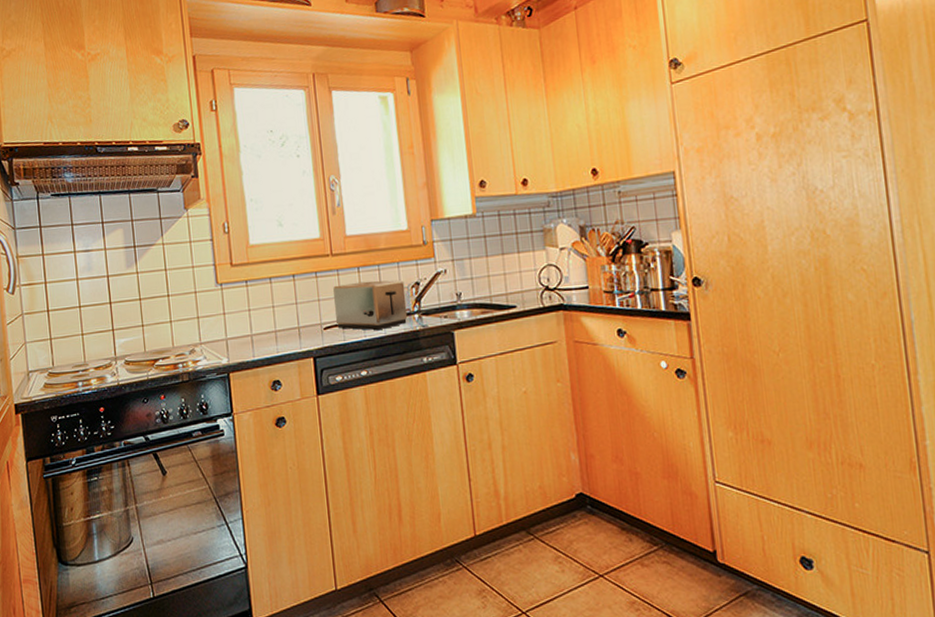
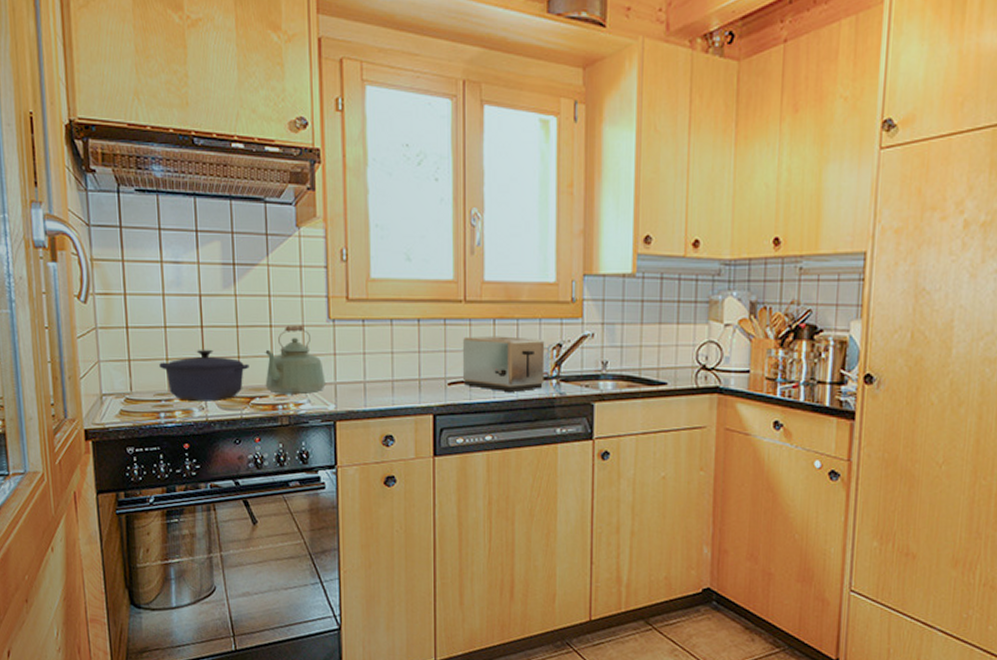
cooking pot: none [76,321,152,369] -> present [159,349,249,401]
kettle: none [165,292,218,354] -> present [265,325,326,395]

